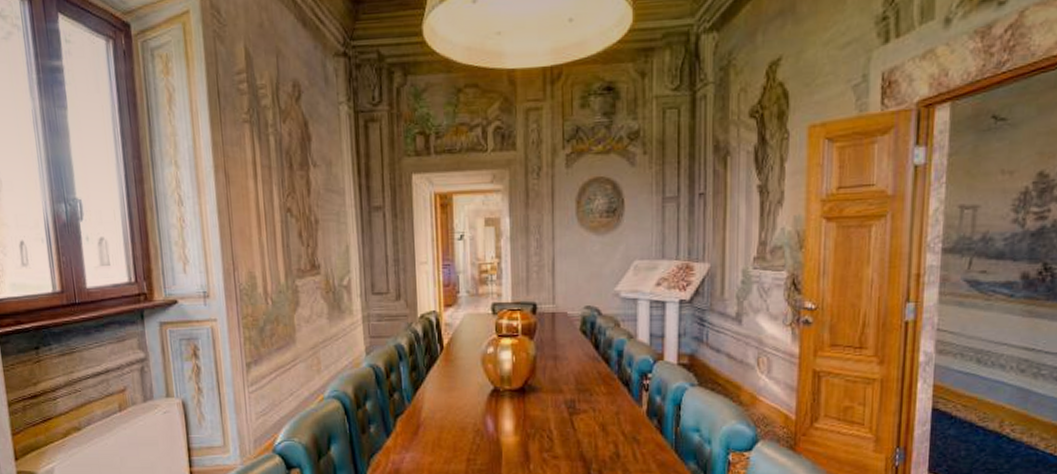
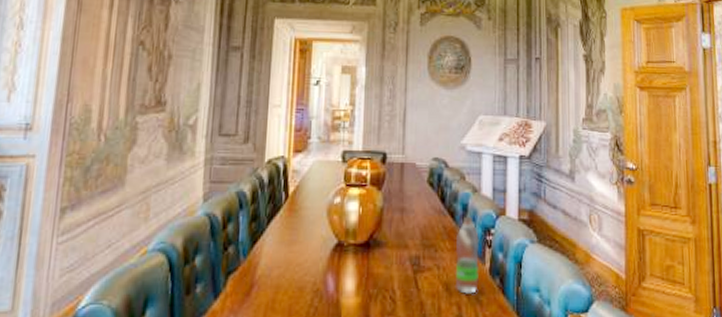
bottle: none [611,361,637,434] -> present [455,216,480,294]

